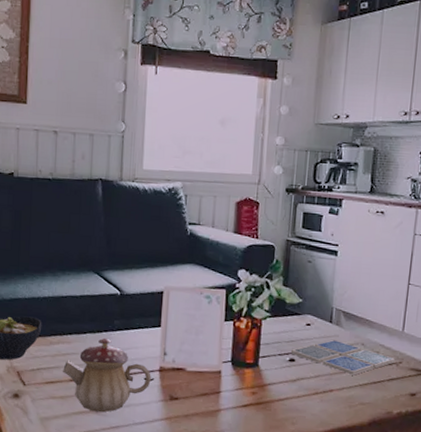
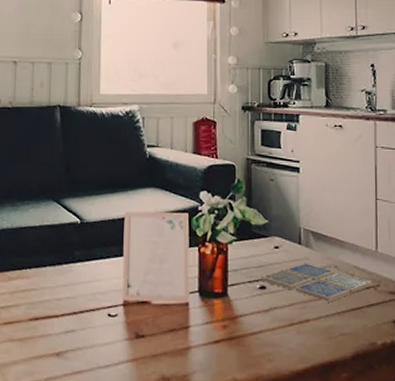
teapot: present [63,337,151,413] -> none [22,270,115,356]

